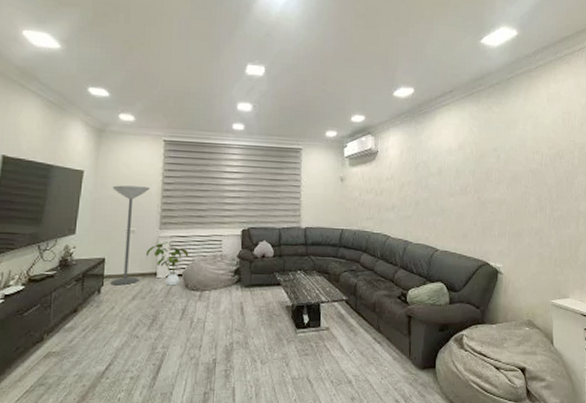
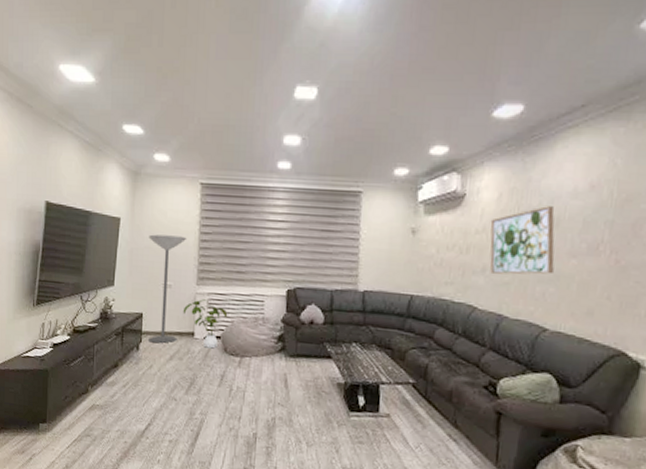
wall art: none [396,160,440,210] -> present [490,206,555,275]

